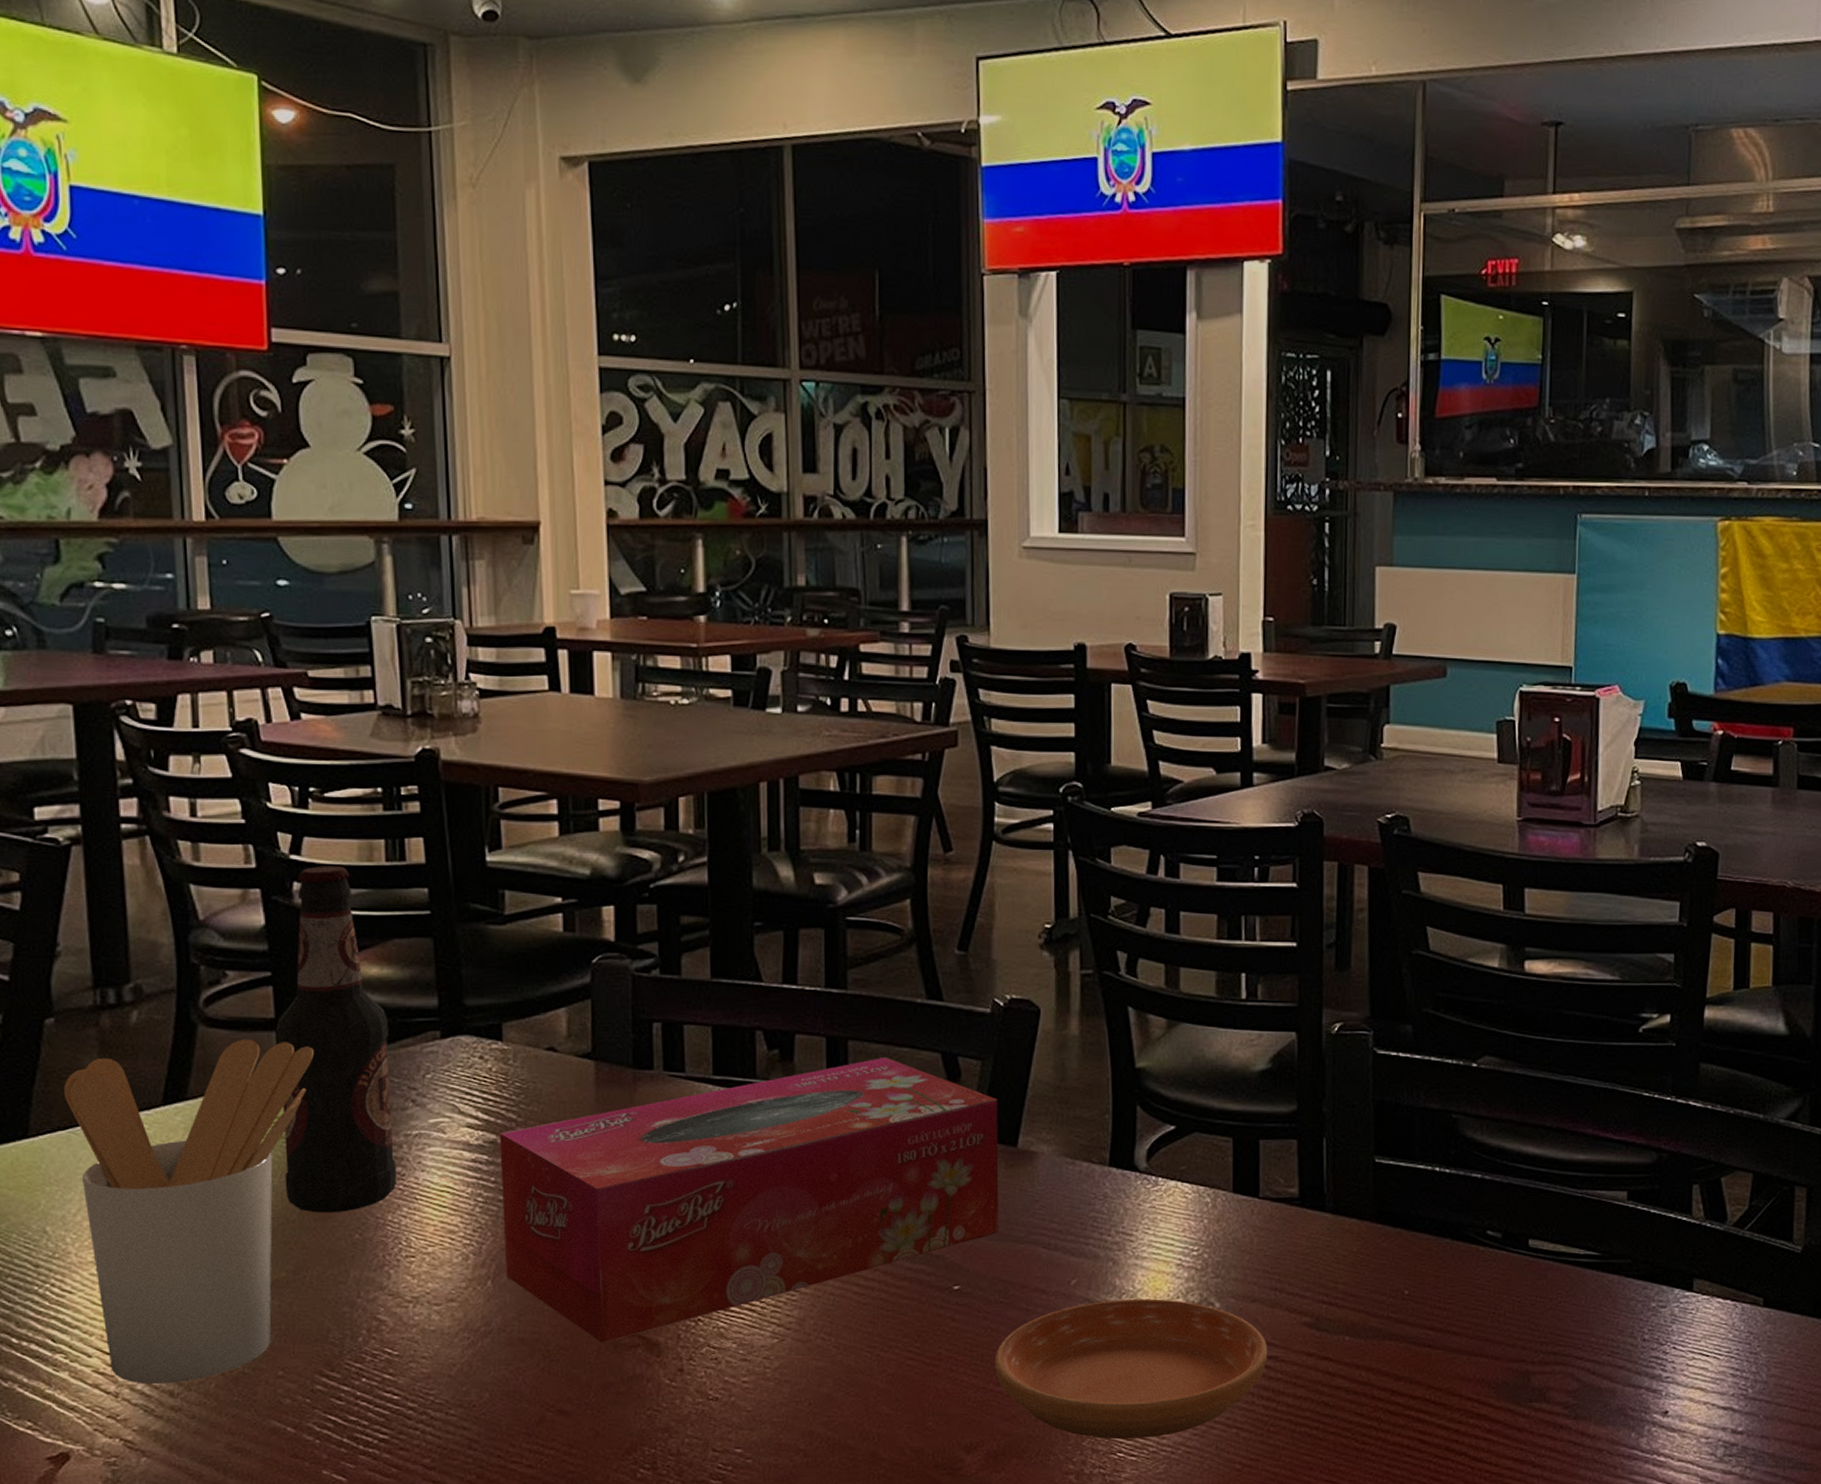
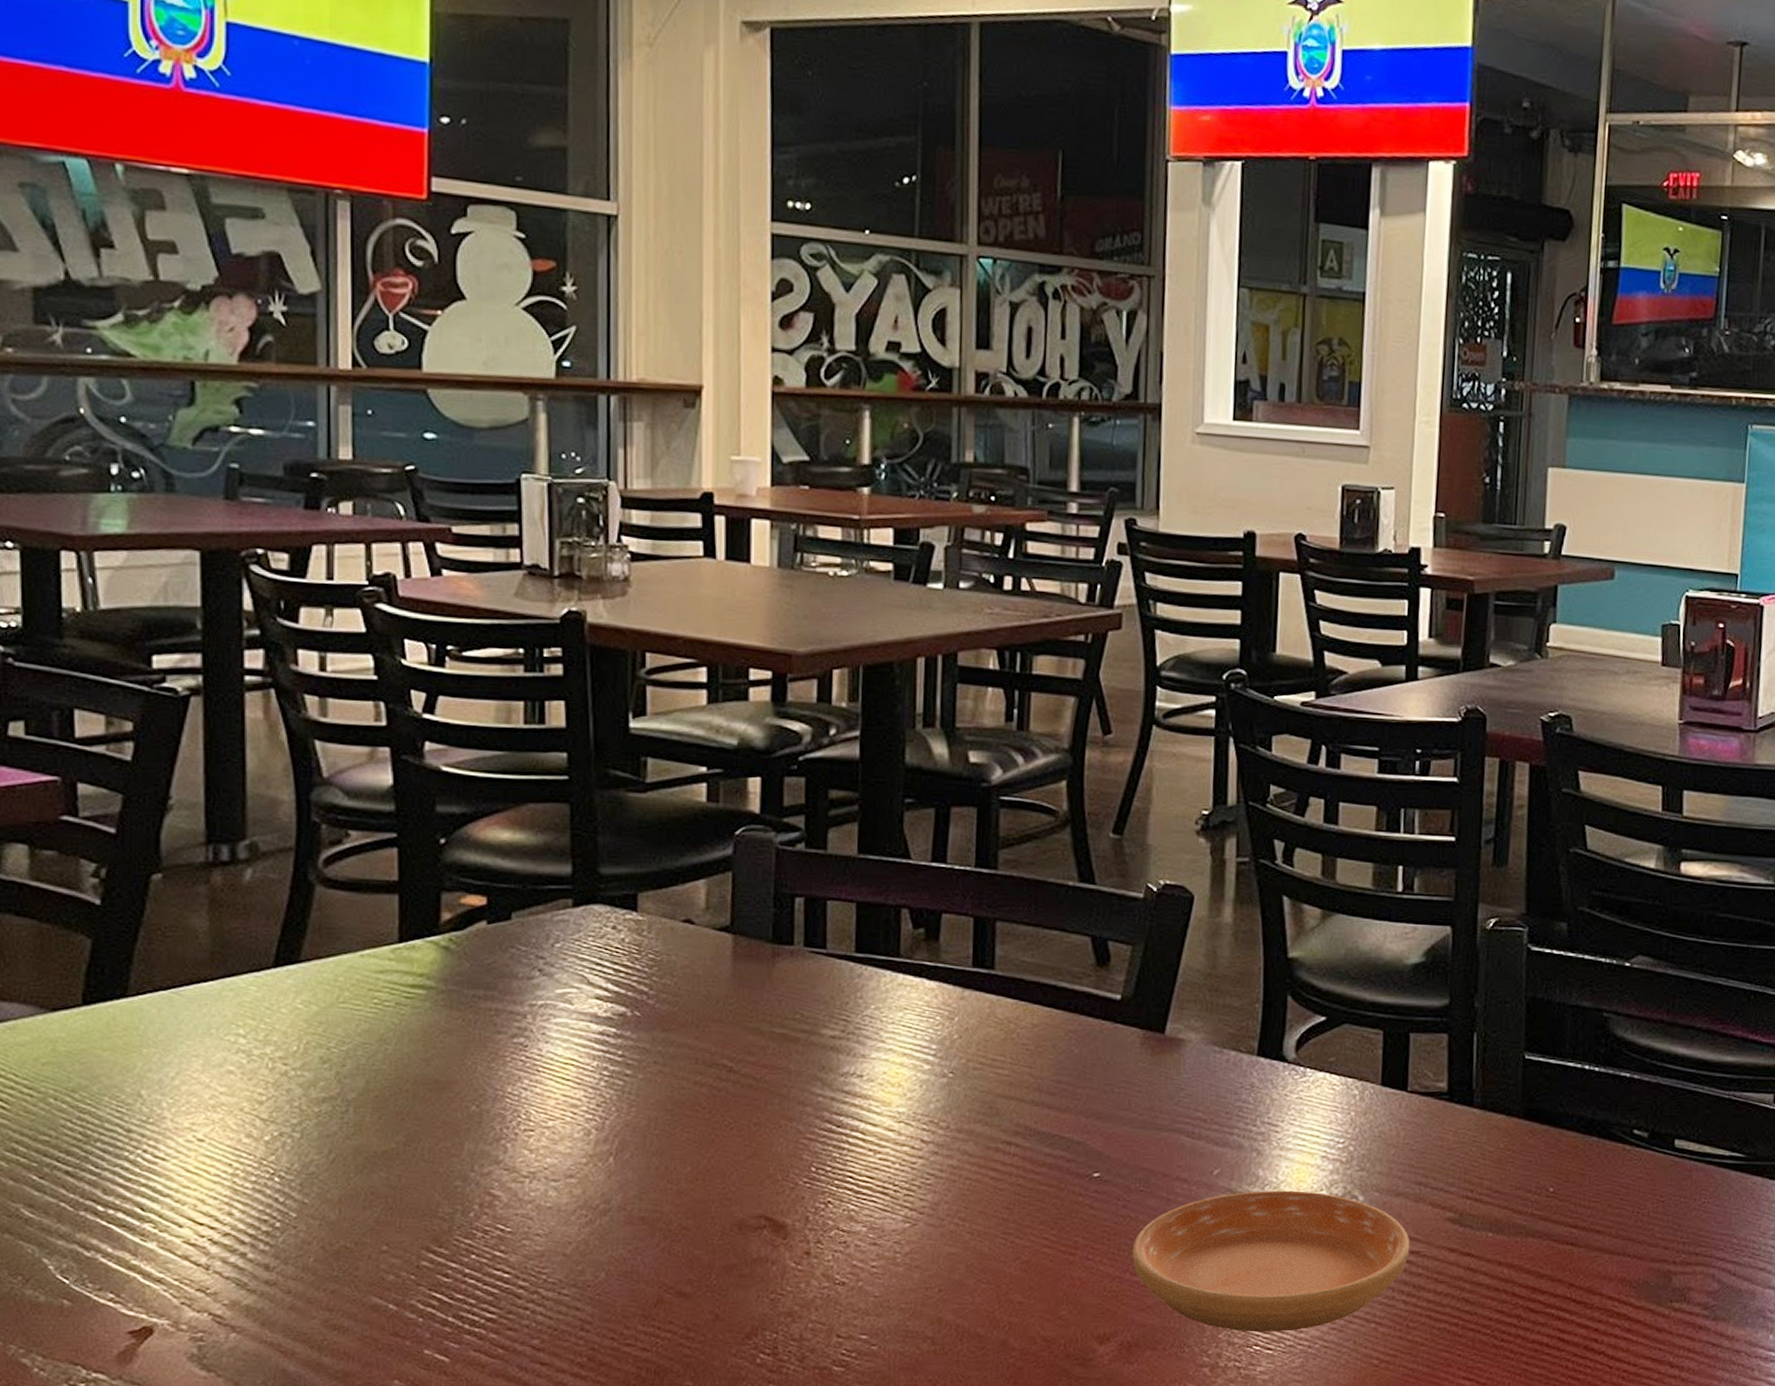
utensil holder: present [63,1039,315,1383] -> none [167,901,439,1256]
bottle: present [276,866,396,1213] -> none [398,726,518,1084]
tissue box: present [499,1056,1000,1344] -> none [629,939,1147,1225]

